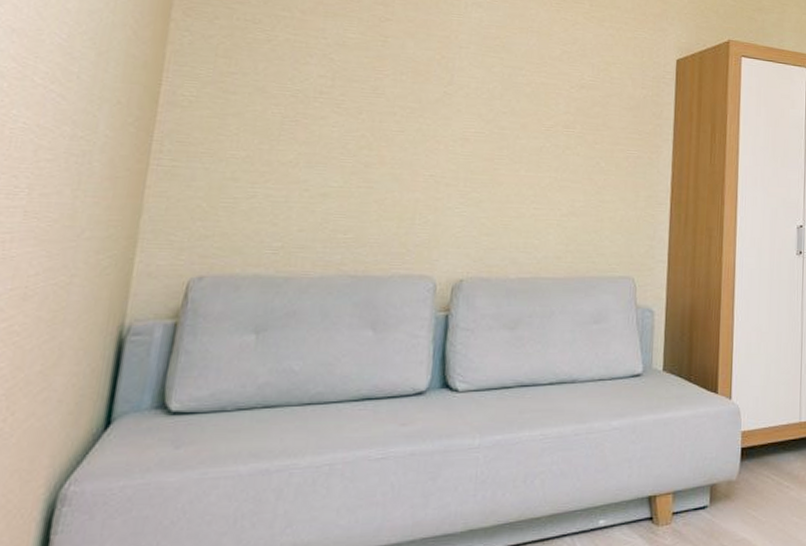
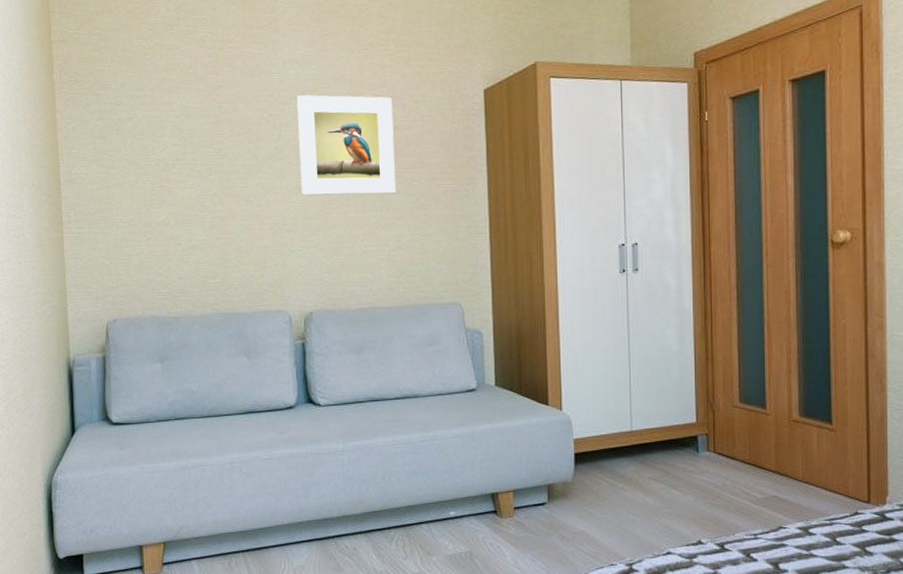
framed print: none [467,40,582,155] -> present [296,95,397,196]

